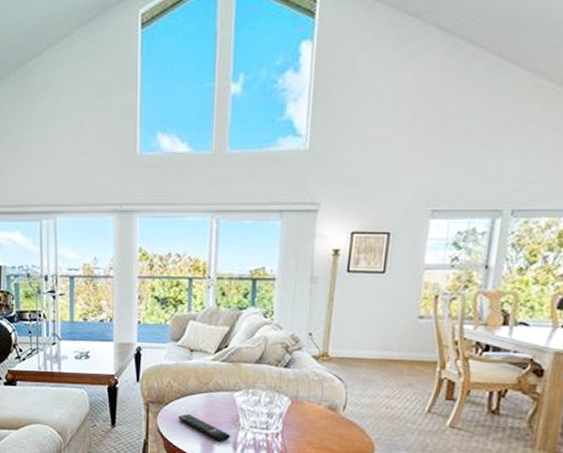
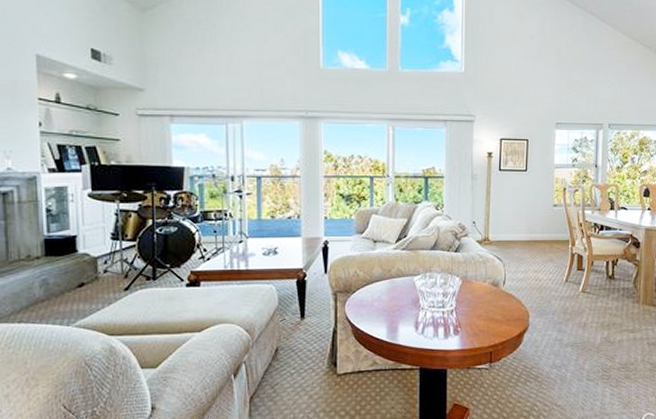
remote control: present [178,414,231,442] -> none [365,300,413,323]

